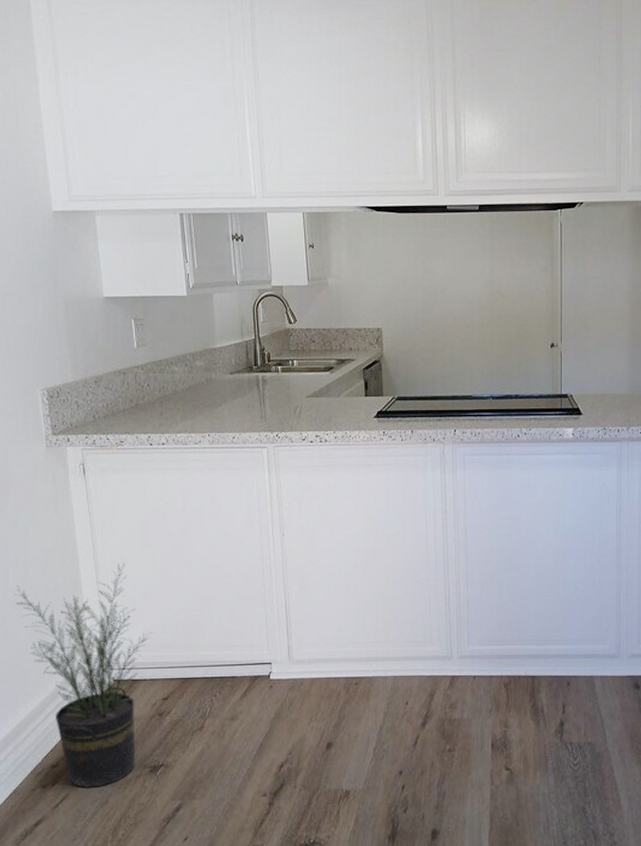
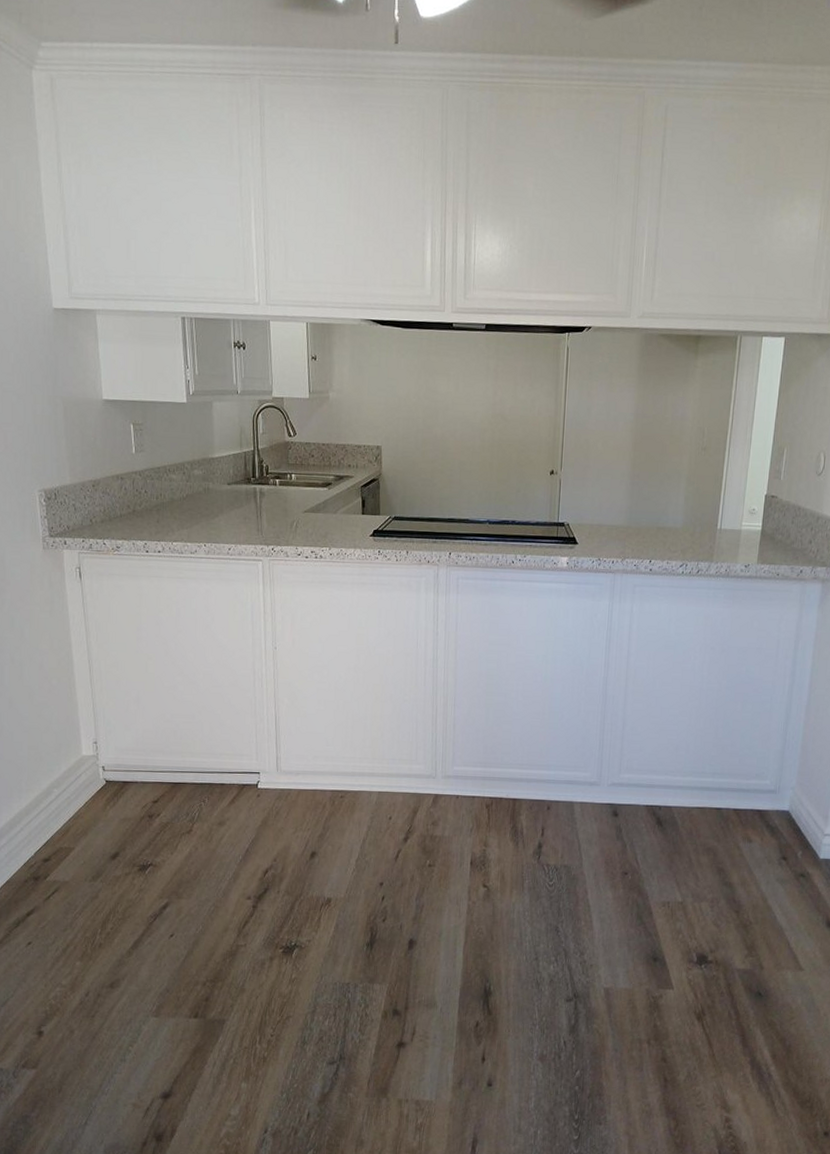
potted plant: present [14,563,152,787] -> none [9,667,144,882]

